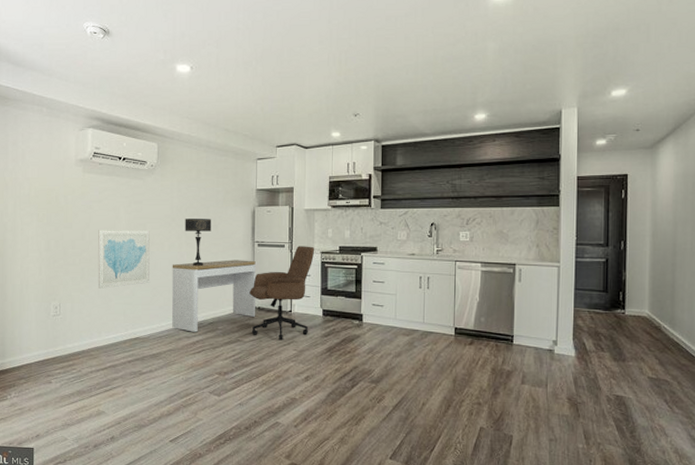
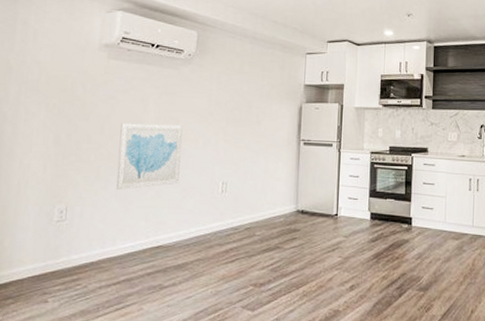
desk: present [171,260,256,332] -> none [202,159,301,239]
table lamp: present [185,219,212,266] -> none [223,113,254,165]
office chair: present [249,246,315,340] -> none [292,145,364,246]

